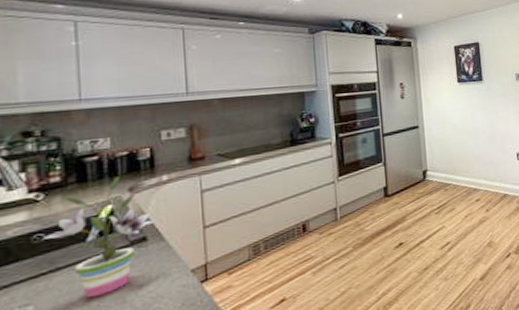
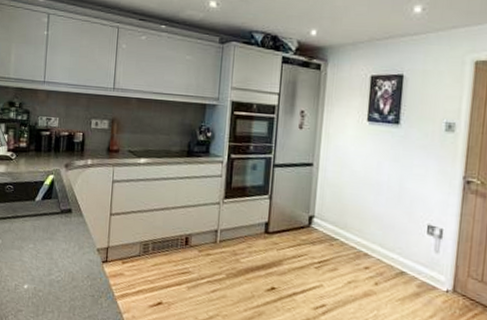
potted plant: present [42,176,154,299] -> none [11,152,78,248]

